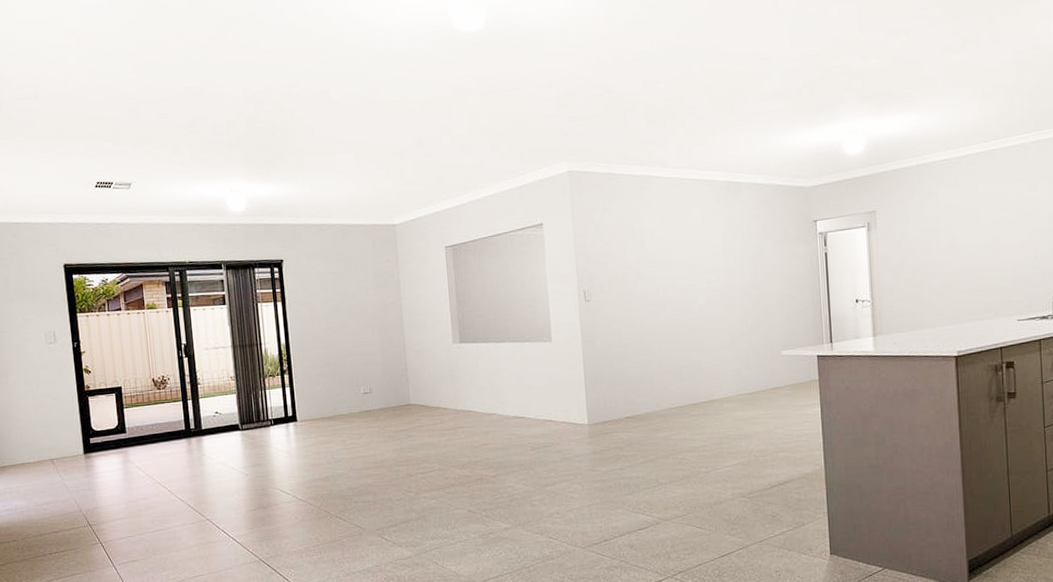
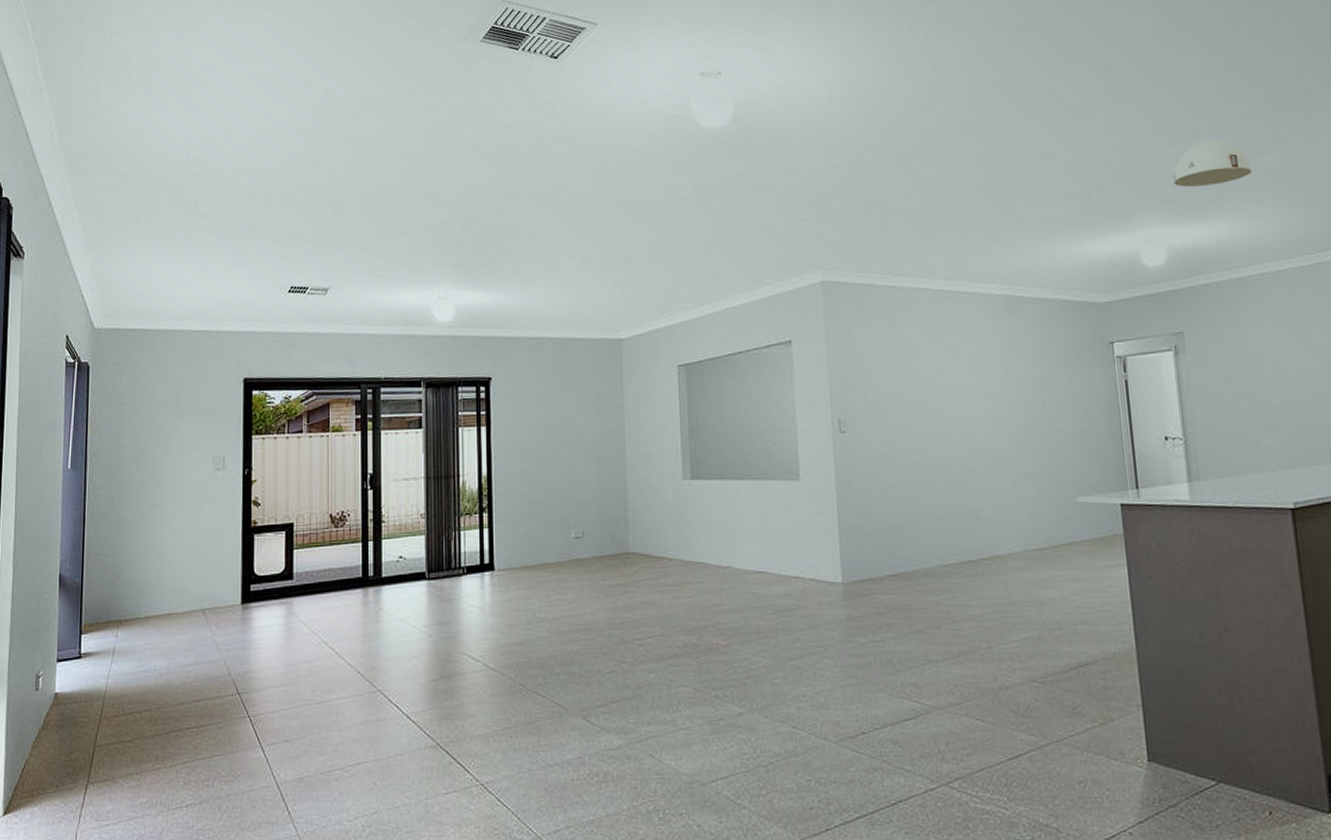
ceiling light: none [874,40,943,83] -> present [1173,140,1253,187]

